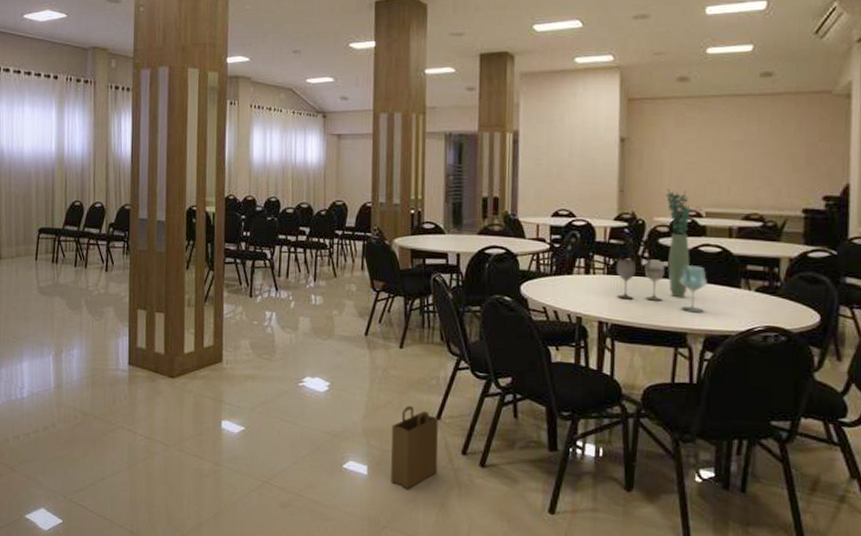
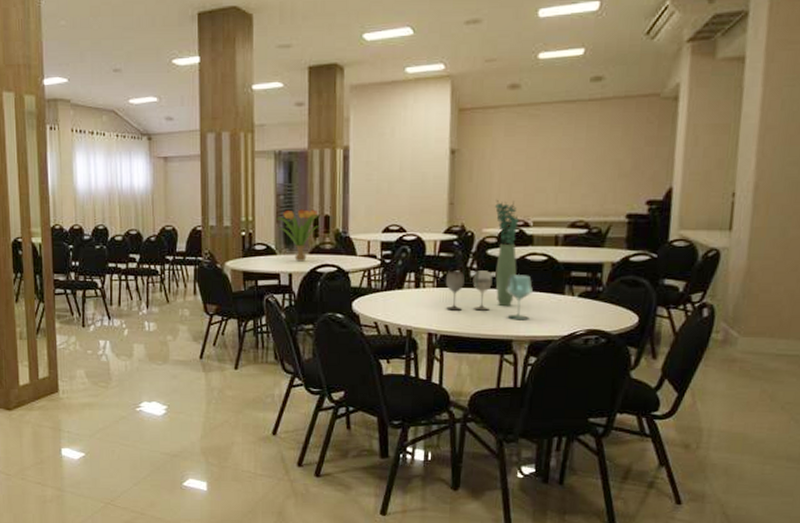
shopping bag: present [390,405,439,490] -> none [229,423,275,502]
flower arrangement: none [445,190,491,242] -> present [276,209,322,262]

